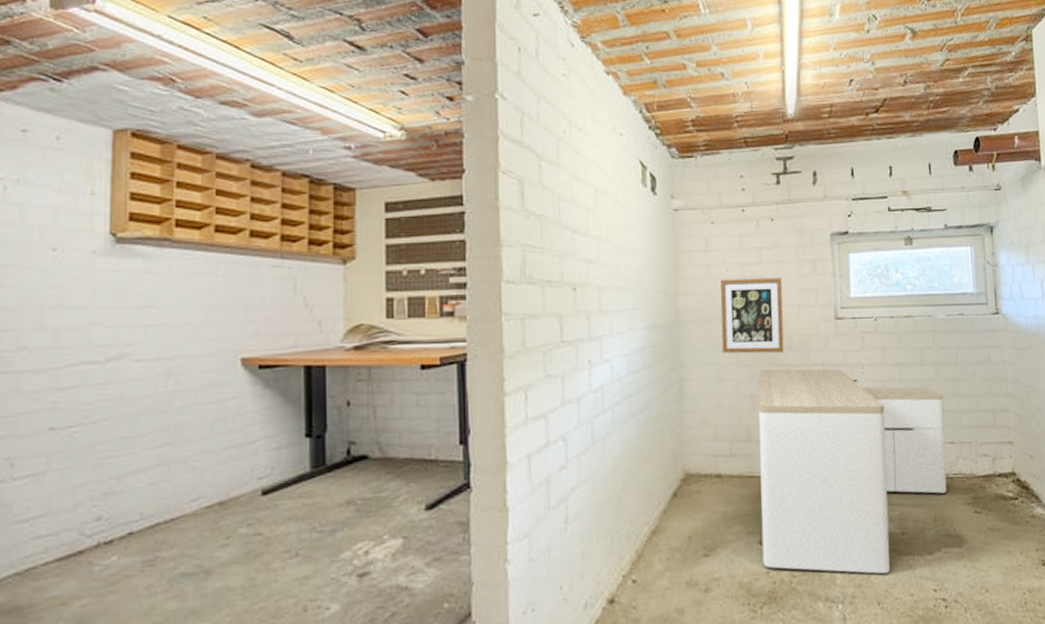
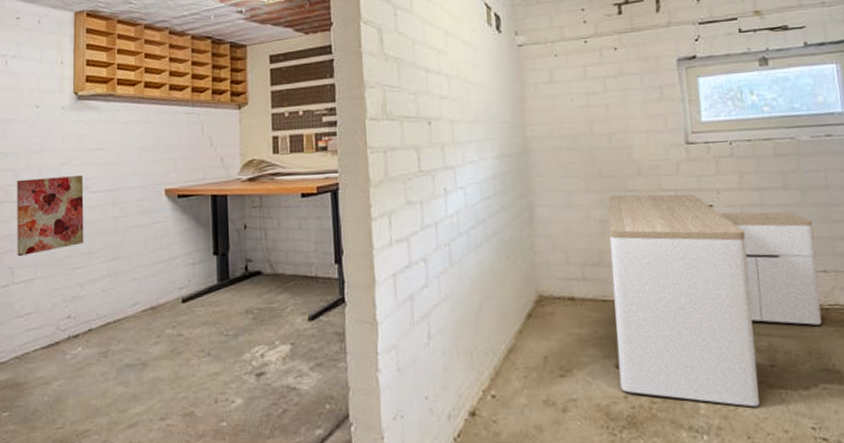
wall art: none [19,340,124,444] -> present [17,176,84,257]
wall art: present [720,278,784,354] -> none [566,105,634,180]

